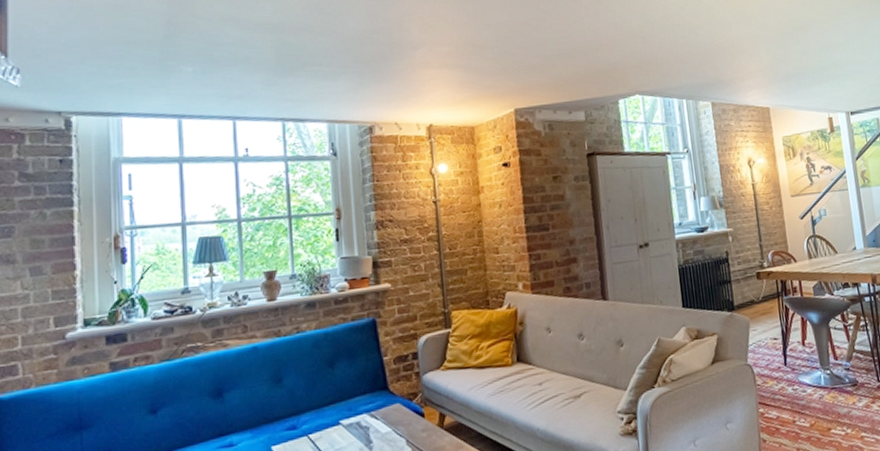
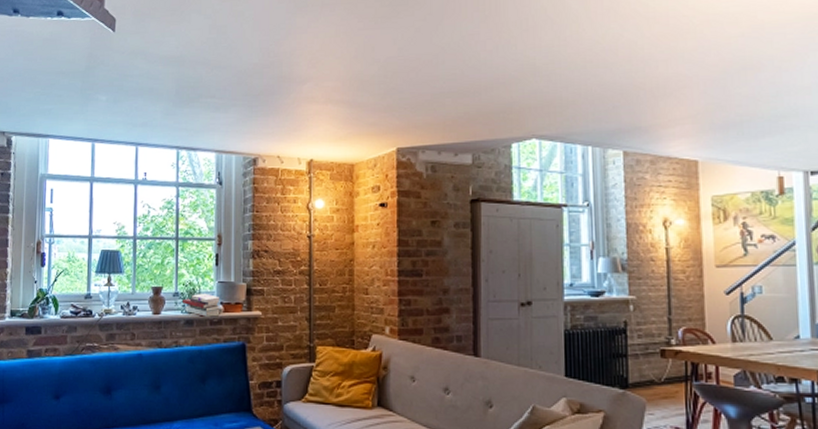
books: none [301,271,345,298] -> present [183,293,220,318]

